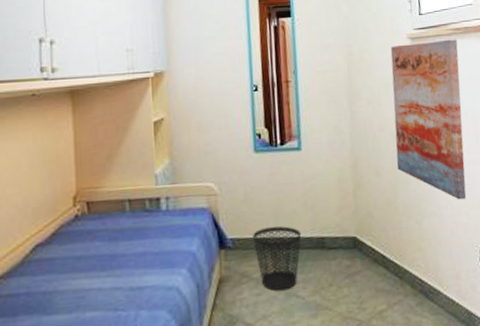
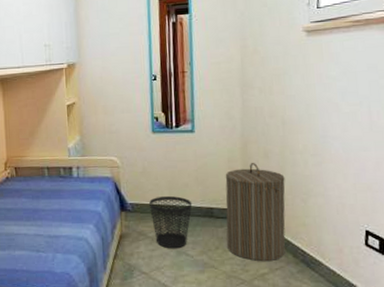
laundry hamper: none [336,182,403,297] -> present [225,163,286,261]
wall art: present [390,39,467,200] -> none [285,31,357,183]

